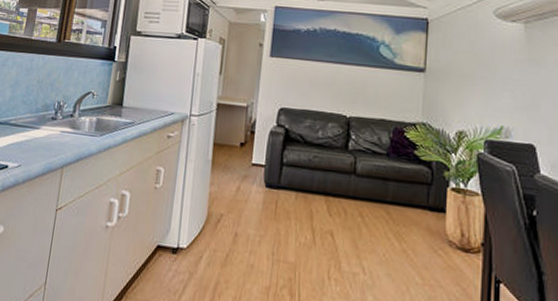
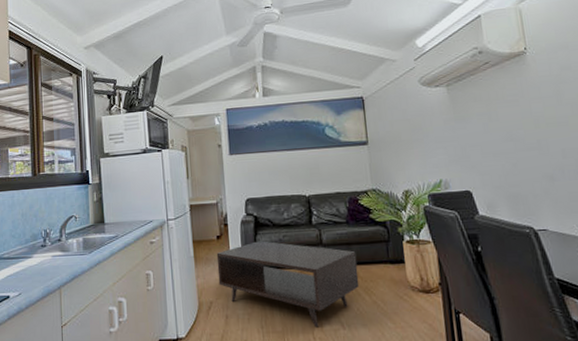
coffee table: none [233,156,392,266] -> present [216,241,360,328]

